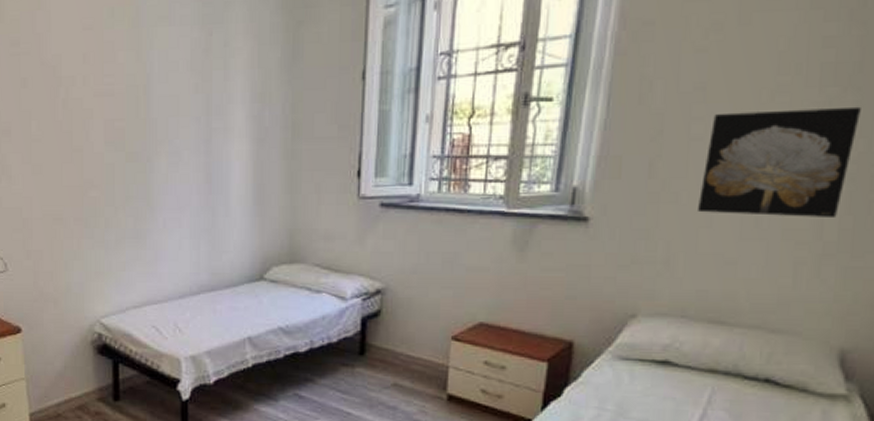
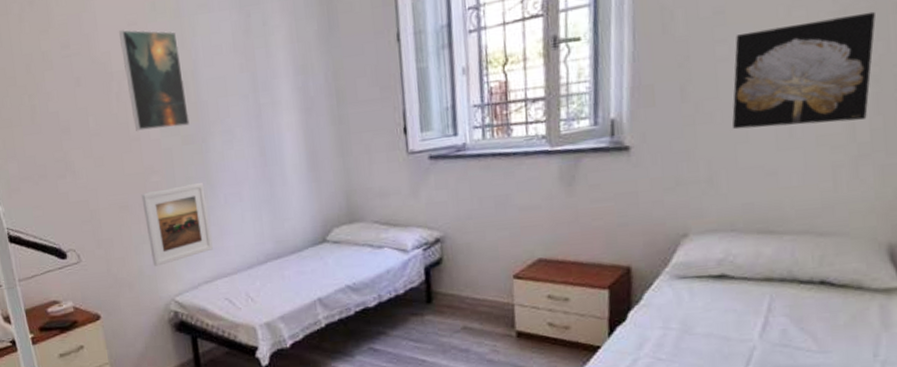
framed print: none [73,33,137,143] -> present [119,29,190,131]
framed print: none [77,202,145,285] -> present [141,182,213,267]

